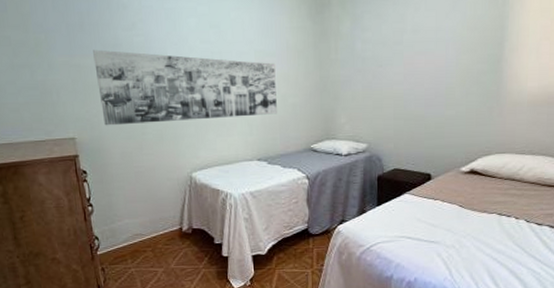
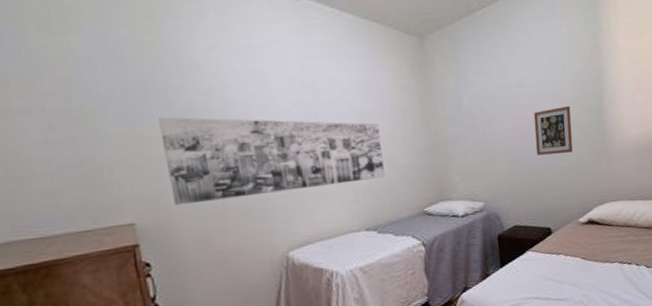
picture frame: none [424,53,466,102] -> present [533,105,573,155]

